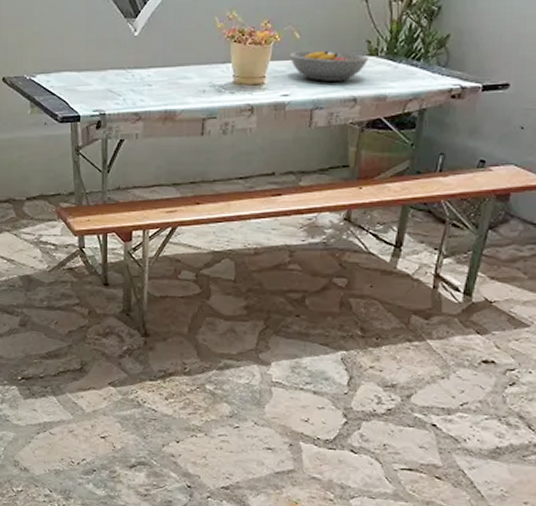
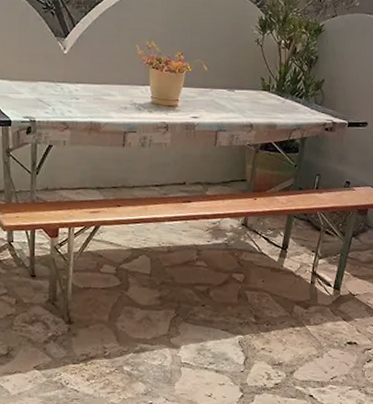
fruit bowl: present [289,50,369,82] -> none [199,81,263,109]

